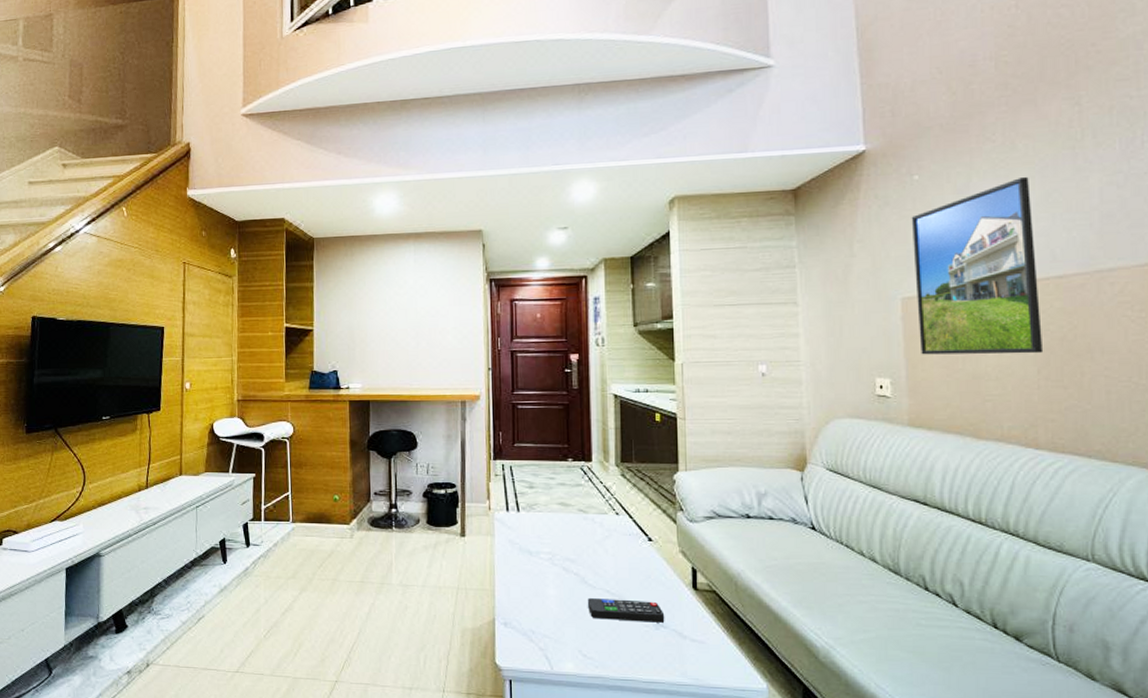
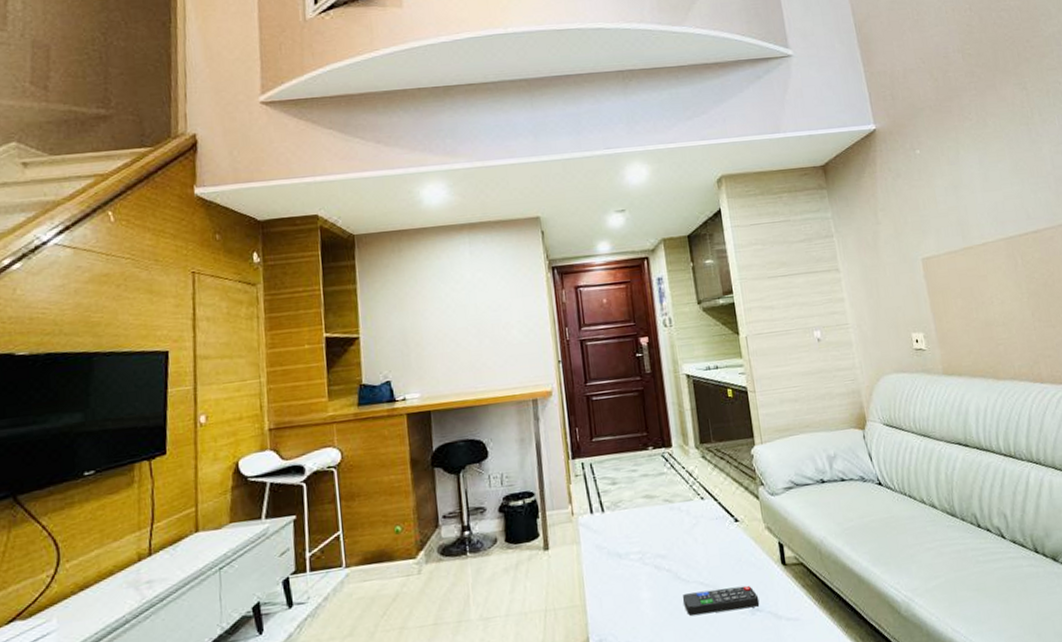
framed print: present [911,177,1044,355] -> none [919,149,1034,309]

